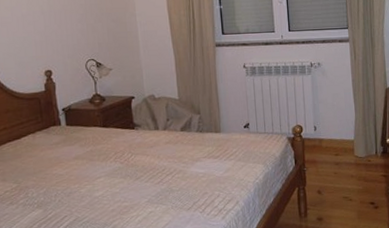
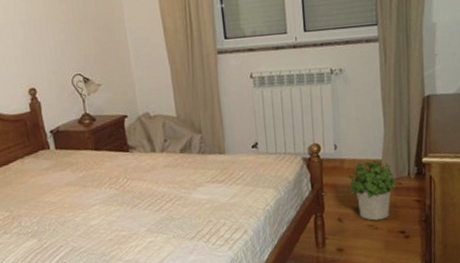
potted plant: none [327,140,366,193] -> present [349,160,396,221]

